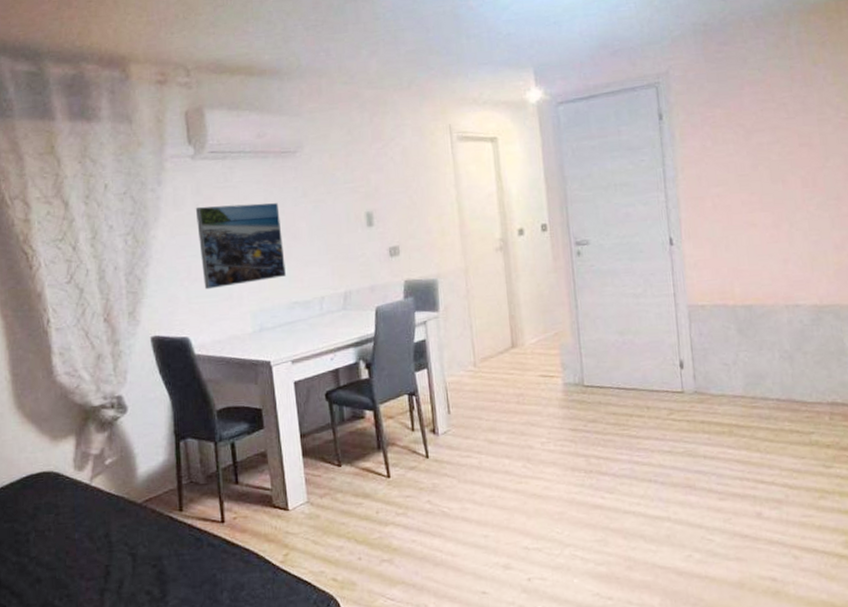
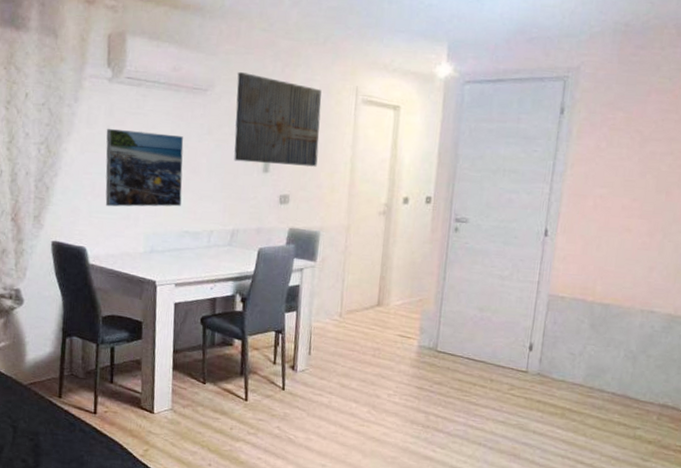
wall art: none [325,128,422,220] -> present [234,72,322,167]

